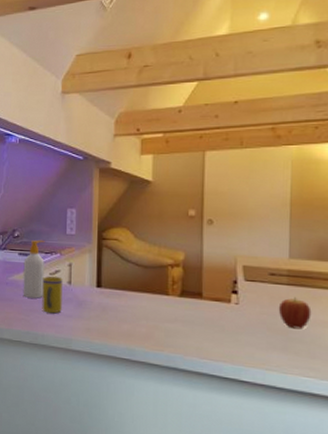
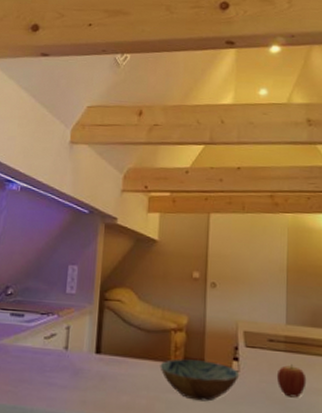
soap bottle: present [23,239,45,299] -> none [12,298,42,366]
mug: present [42,276,63,314] -> none [33,340,59,384]
bowl: none [158,292,239,331] -> present [160,359,240,402]

